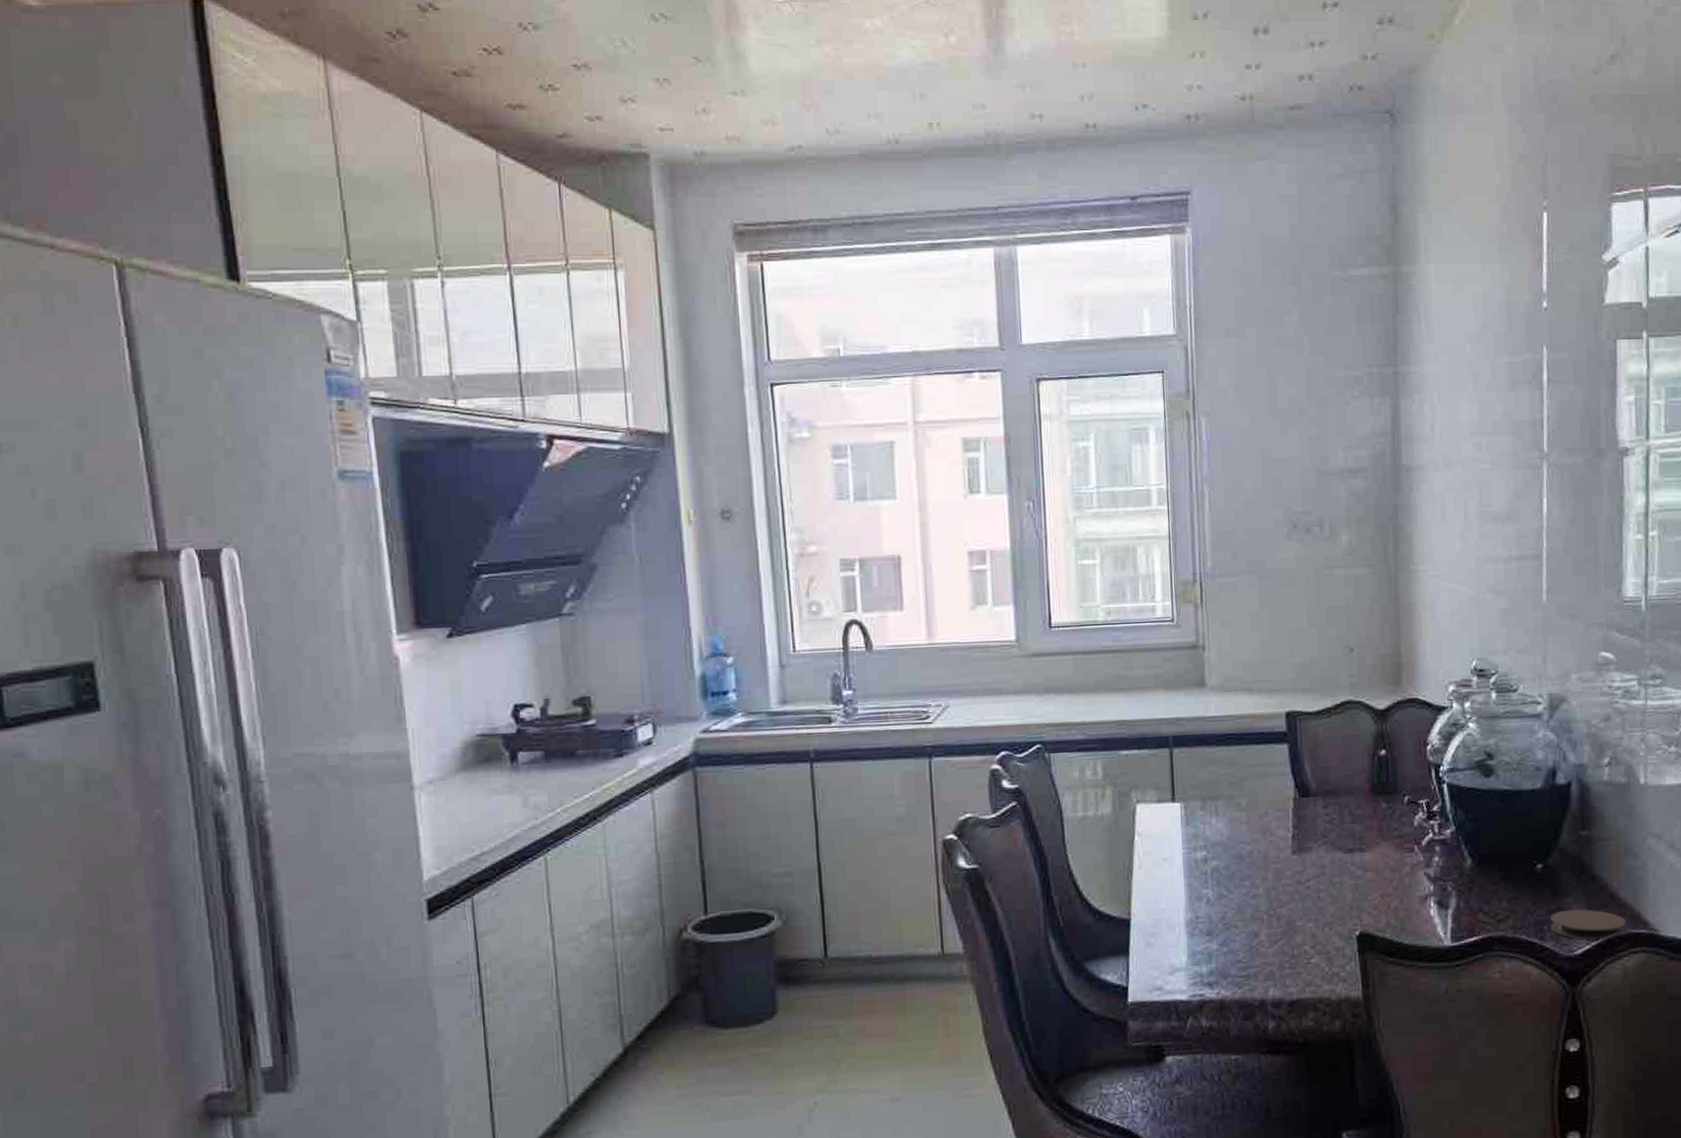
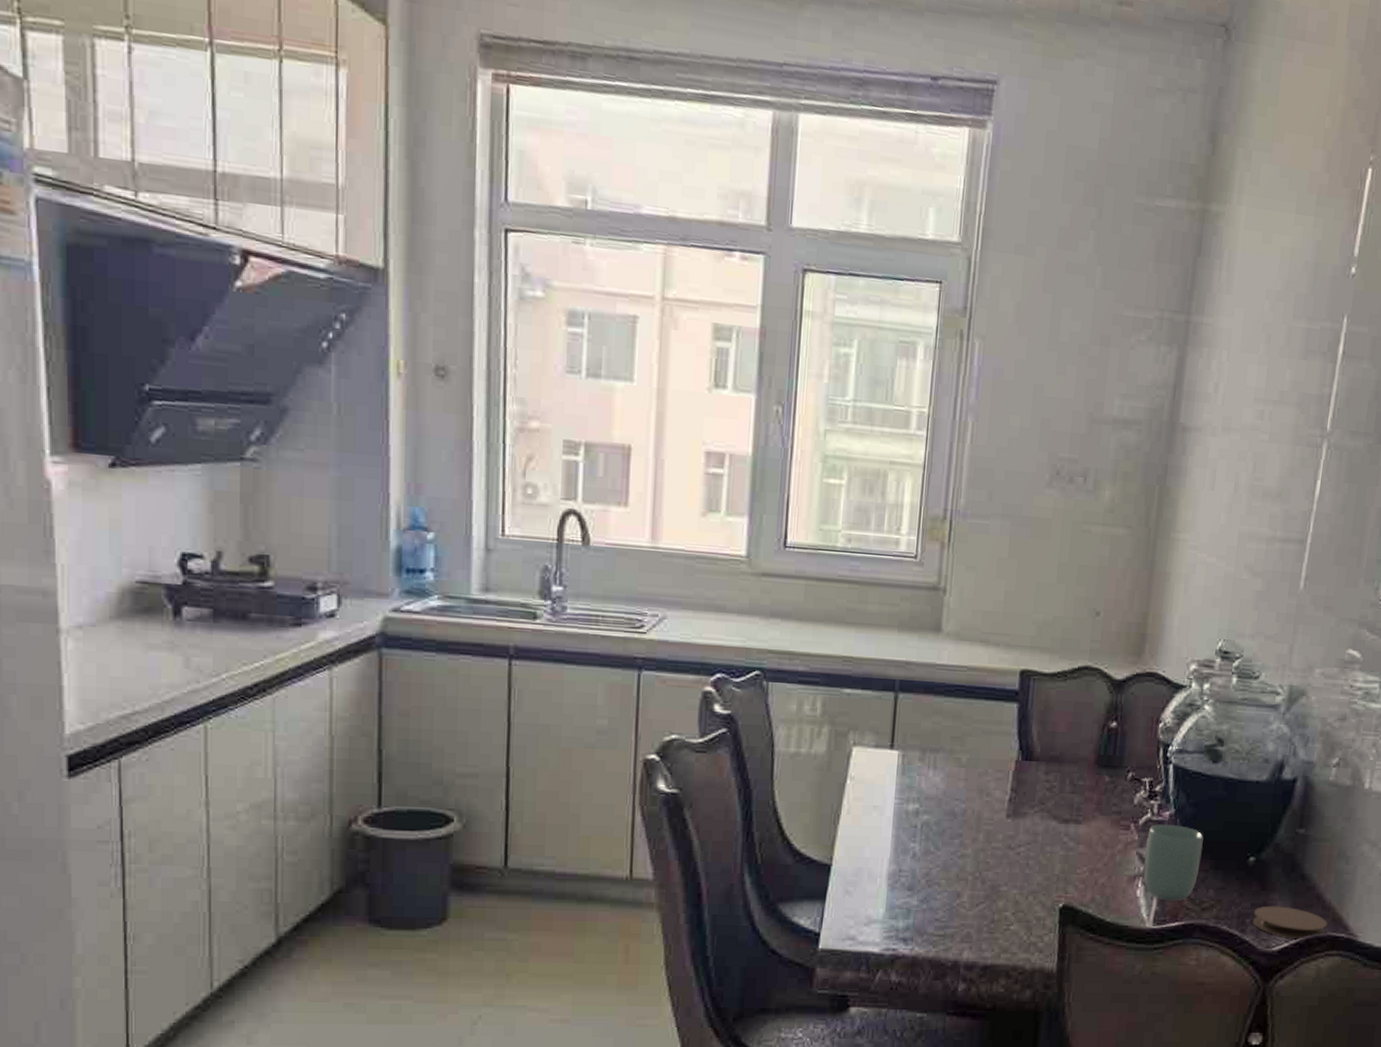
cup: none [1432,841,1489,917] -> present [1143,824,1204,902]

